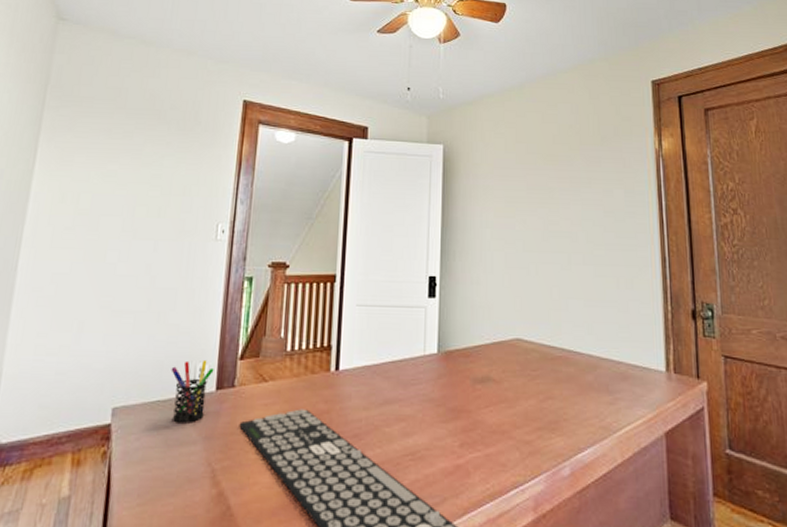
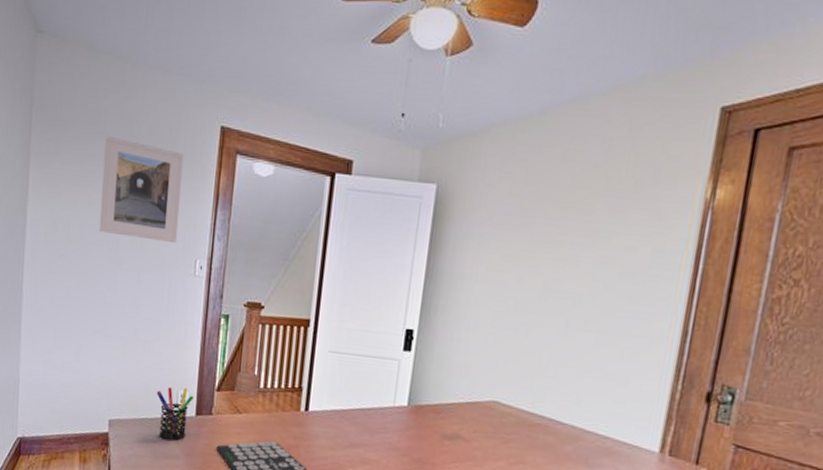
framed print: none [112,110,207,208] -> present [98,135,184,242]

